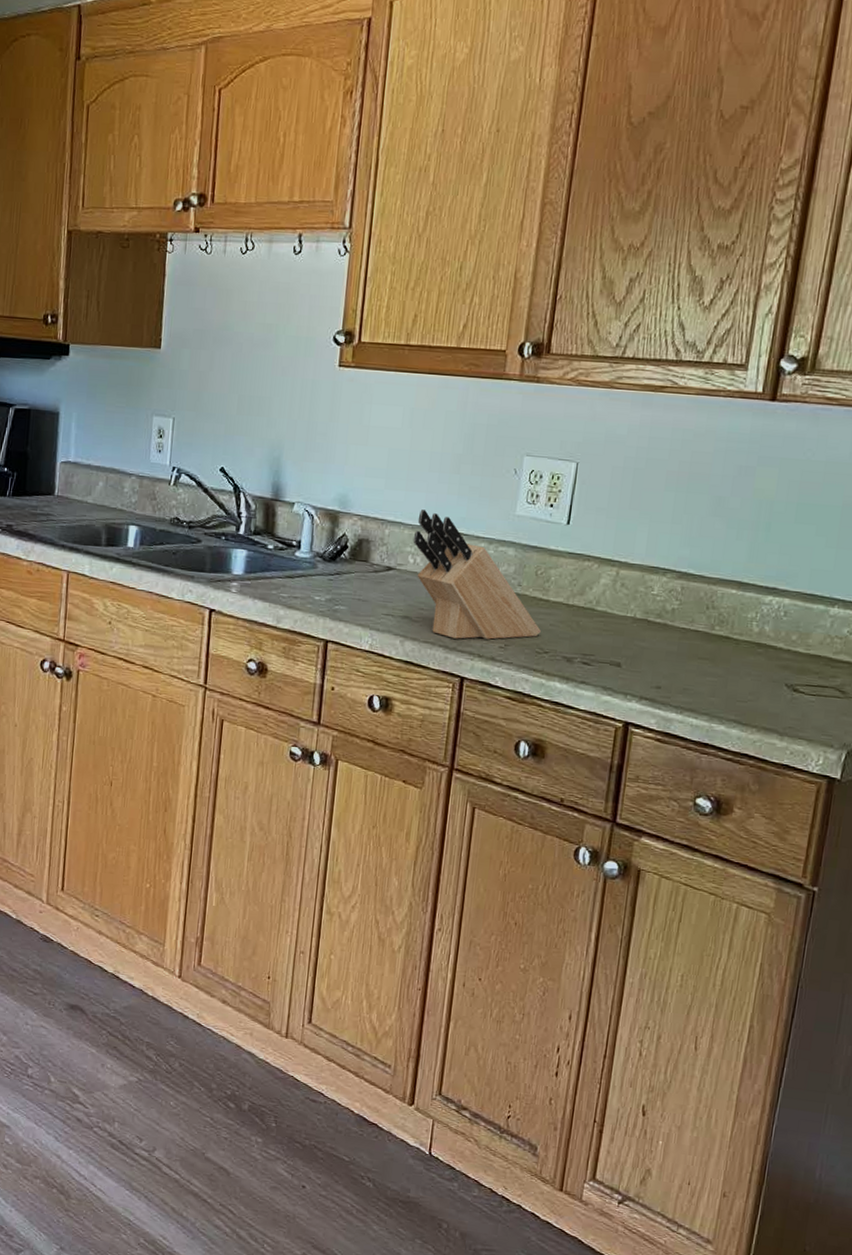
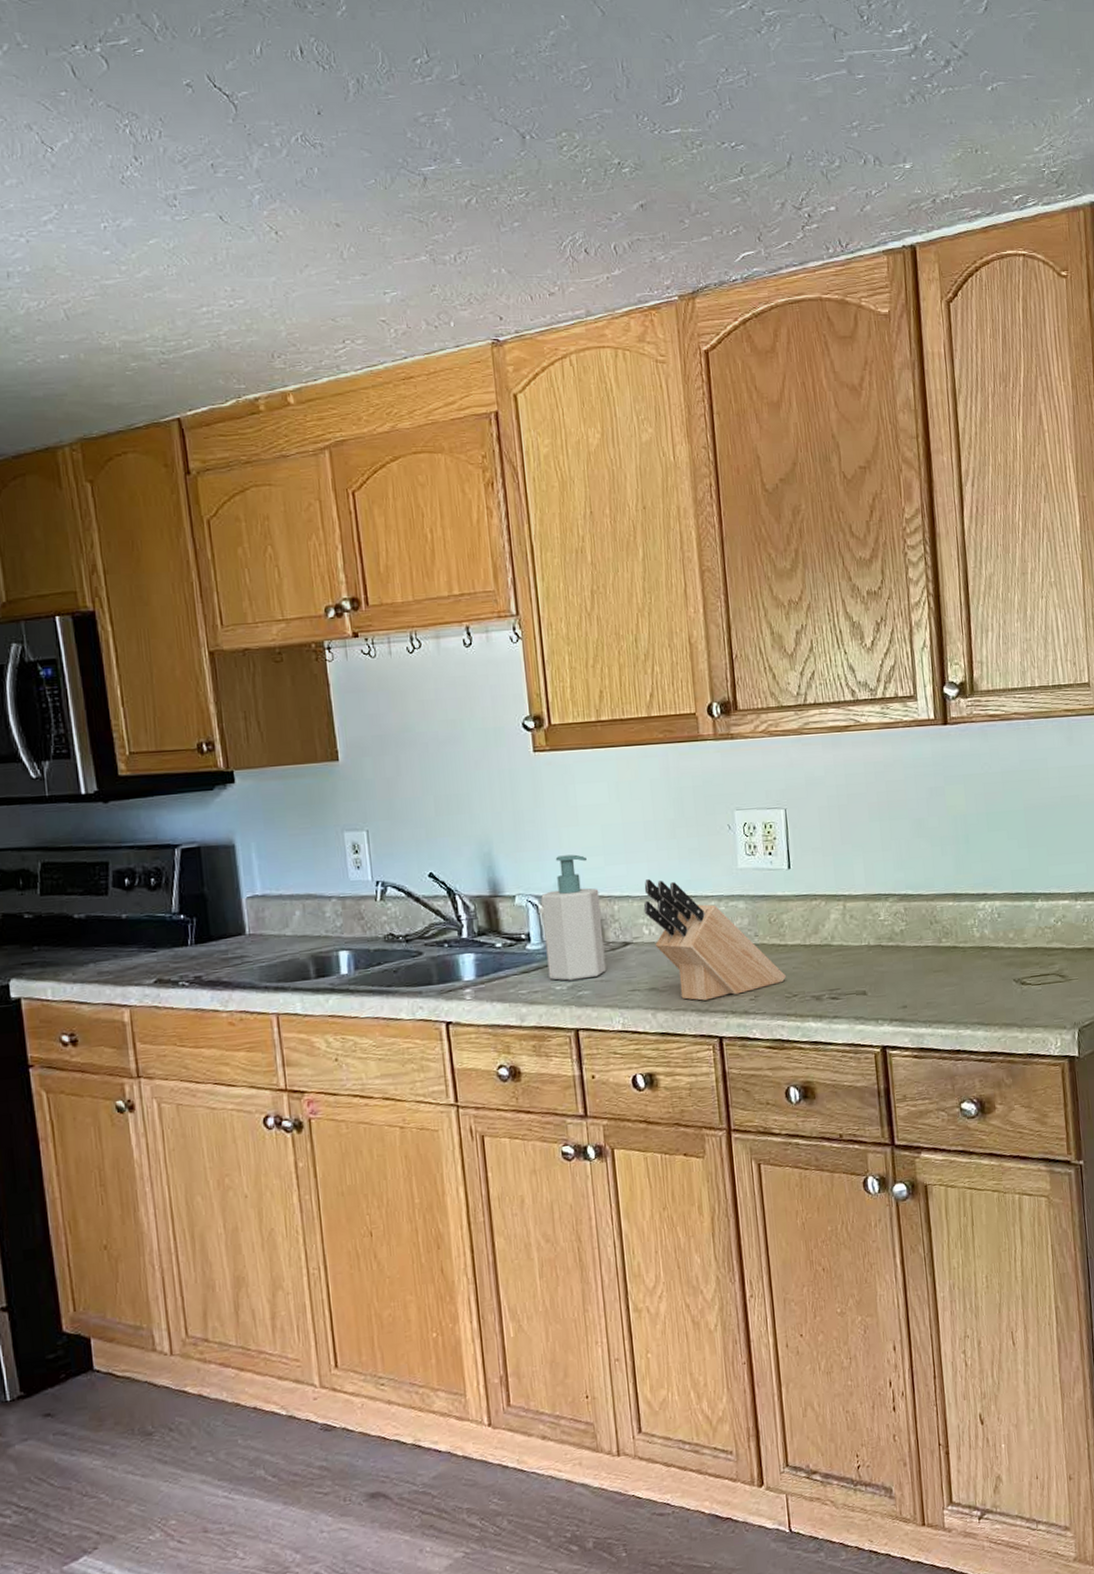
soap bottle: none [310,472,374,595] -> present [541,854,606,981]

